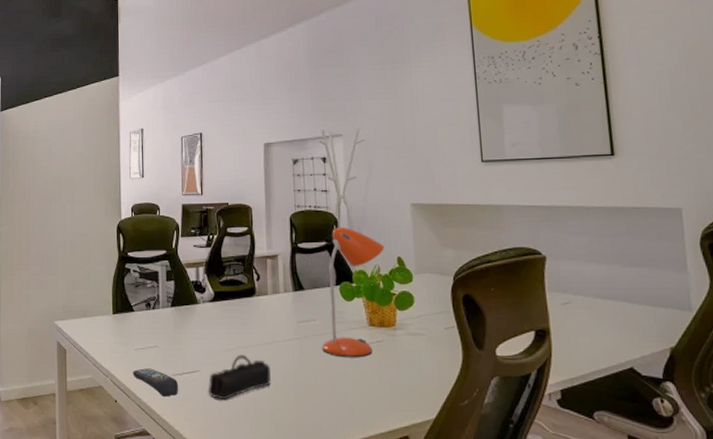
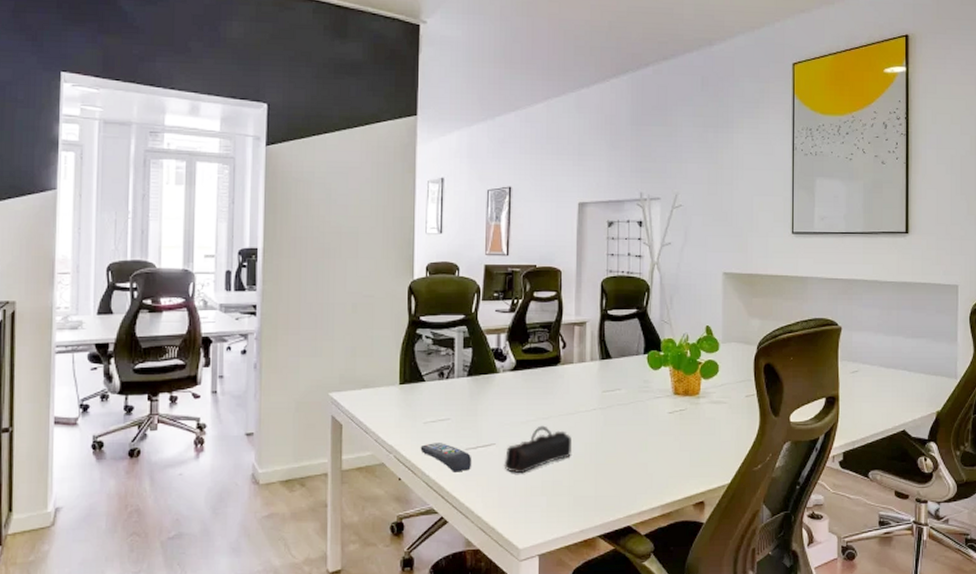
desk lamp: present [322,227,385,358] -> none [626,294,695,427]

